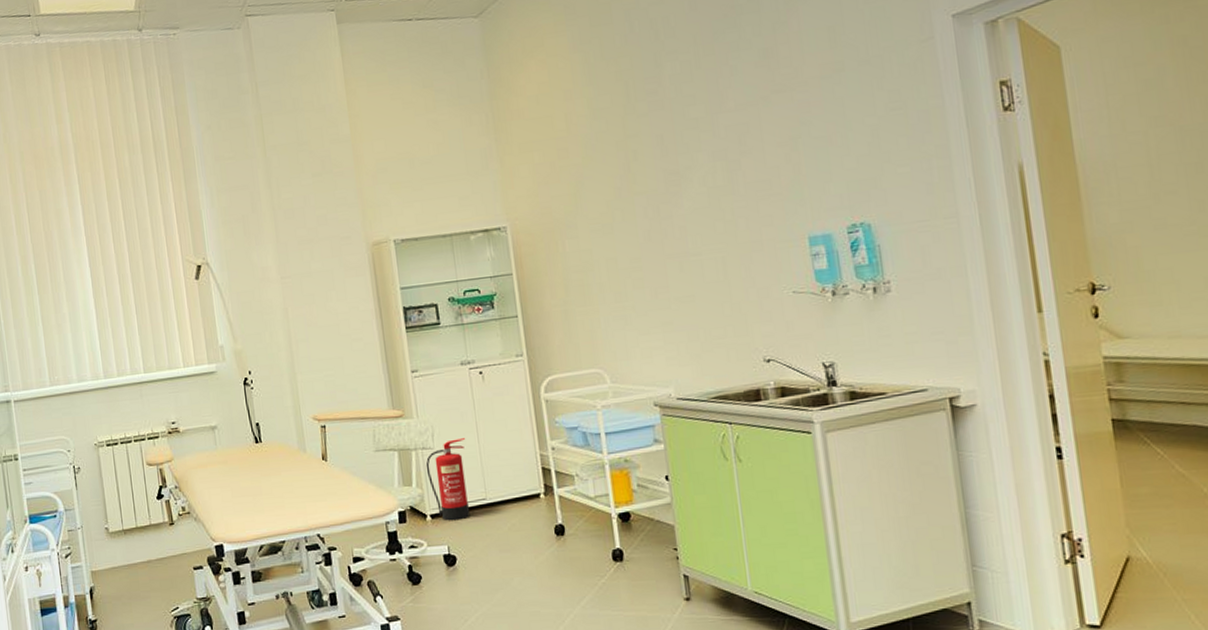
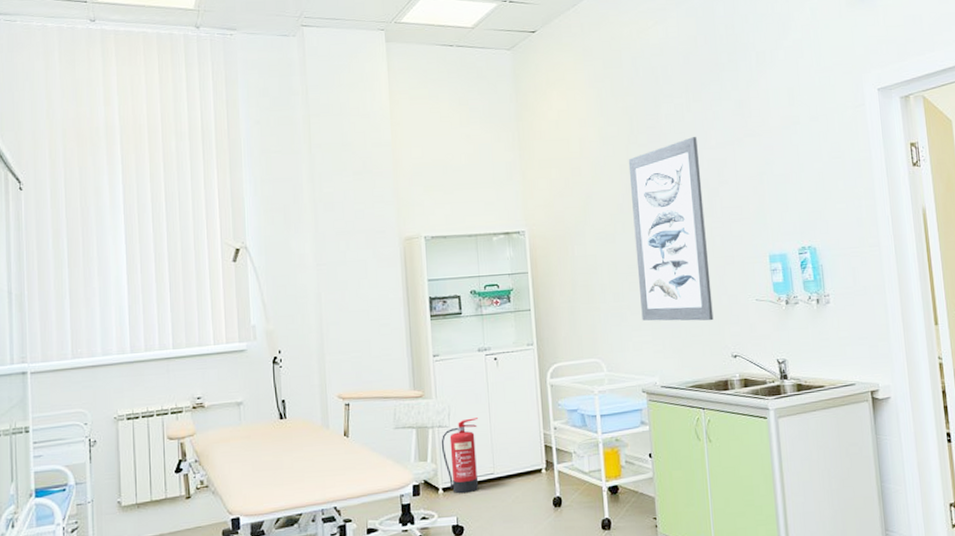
wall art: none [625,99,739,323] -> present [628,137,714,321]

